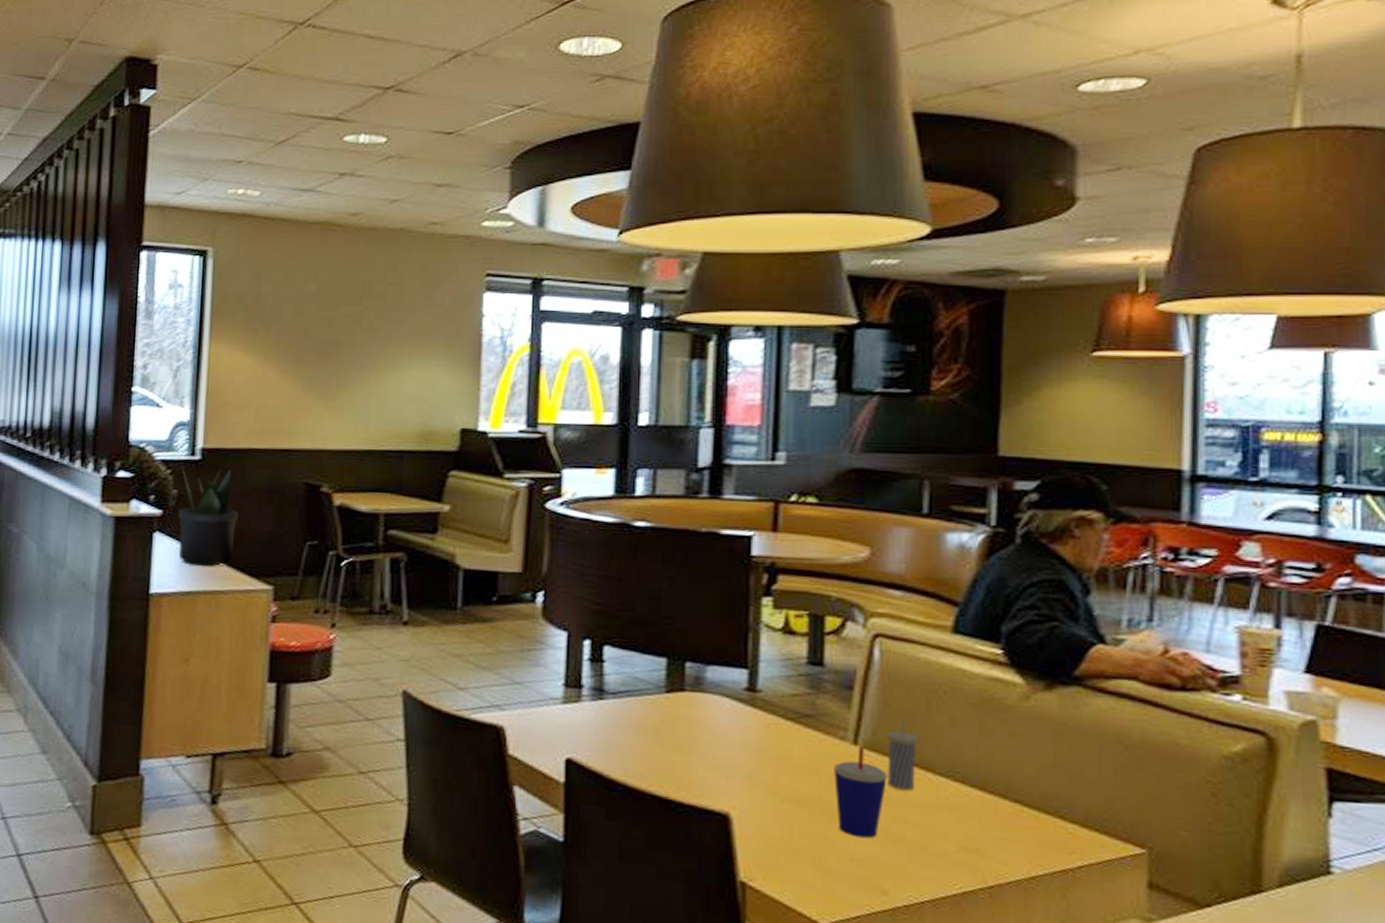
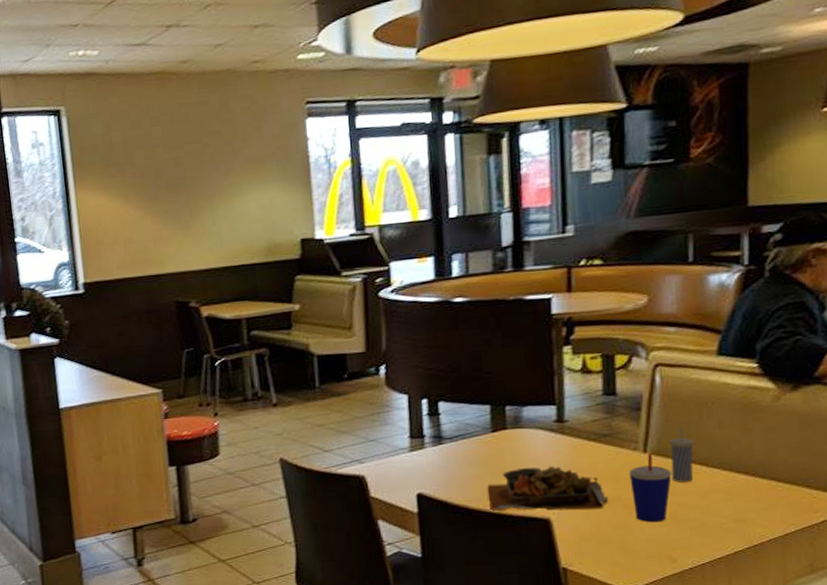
planter: present [177,466,239,566] -> none [69,298,124,381]
food tray: none [654,742,806,810] -> present [487,465,609,511]

